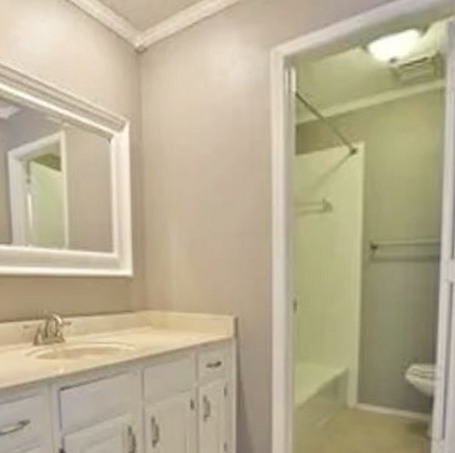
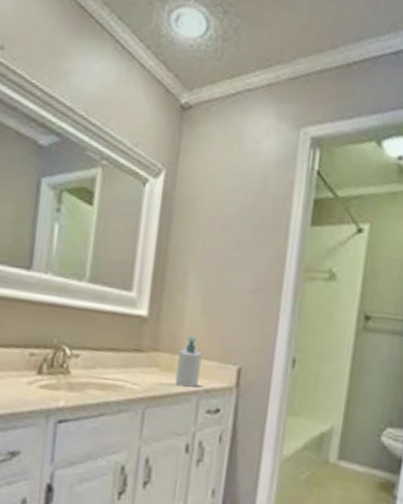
soap bottle: none [170,291,195,343] -> present [175,336,202,387]

